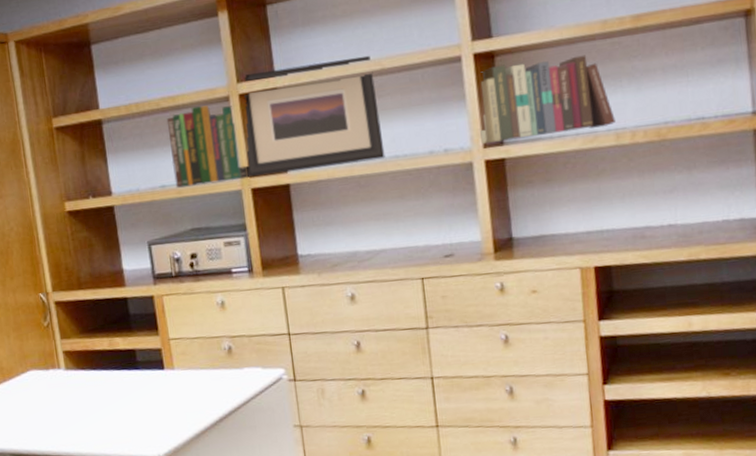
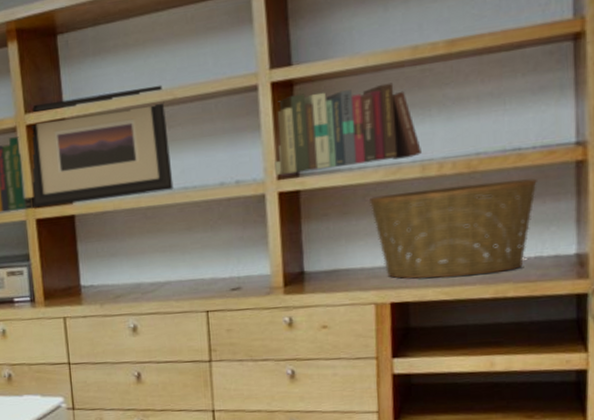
basket: none [570,146,721,243] -> present [370,178,537,279]

